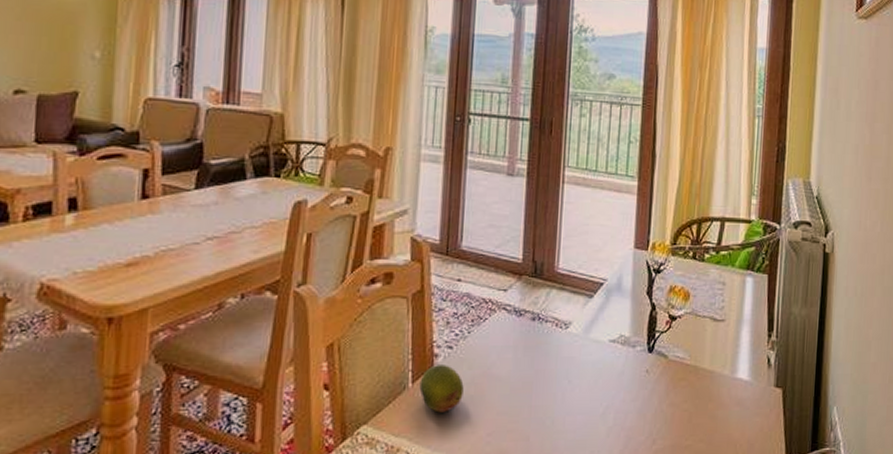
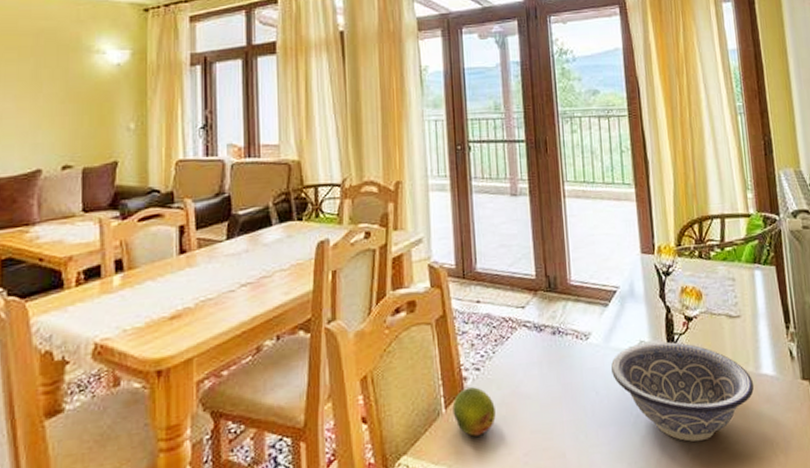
decorative bowl: none [587,338,728,437] -> present [611,341,754,442]

